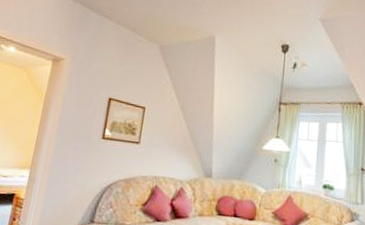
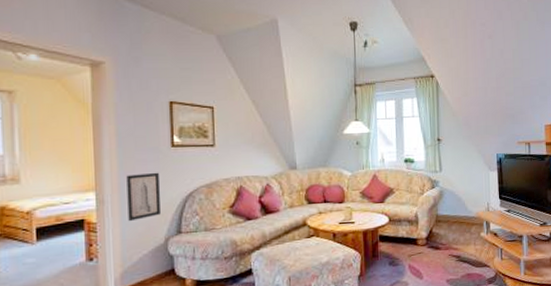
wall art: none [50,159,86,203] -> present [126,172,161,222]

